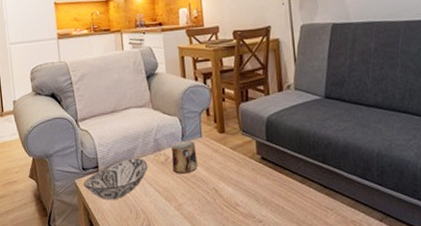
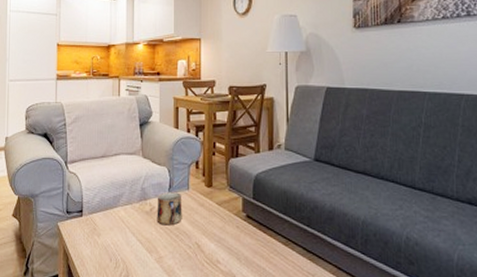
decorative bowl: present [83,157,148,200] -> none [65,204,132,247]

